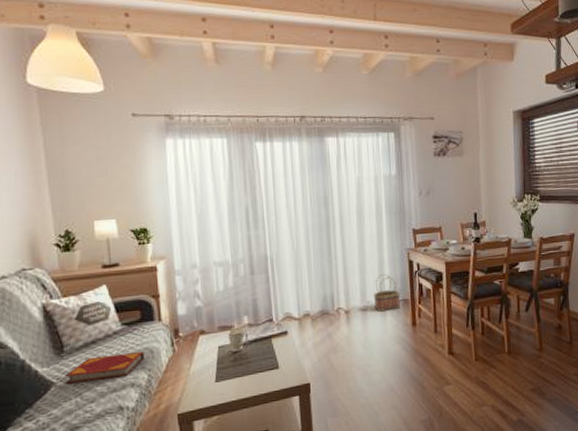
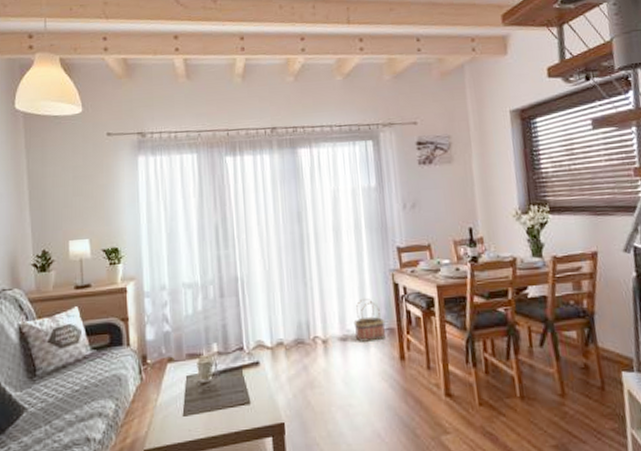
hardback book: present [64,351,145,384] -> none [36,378,113,410]

